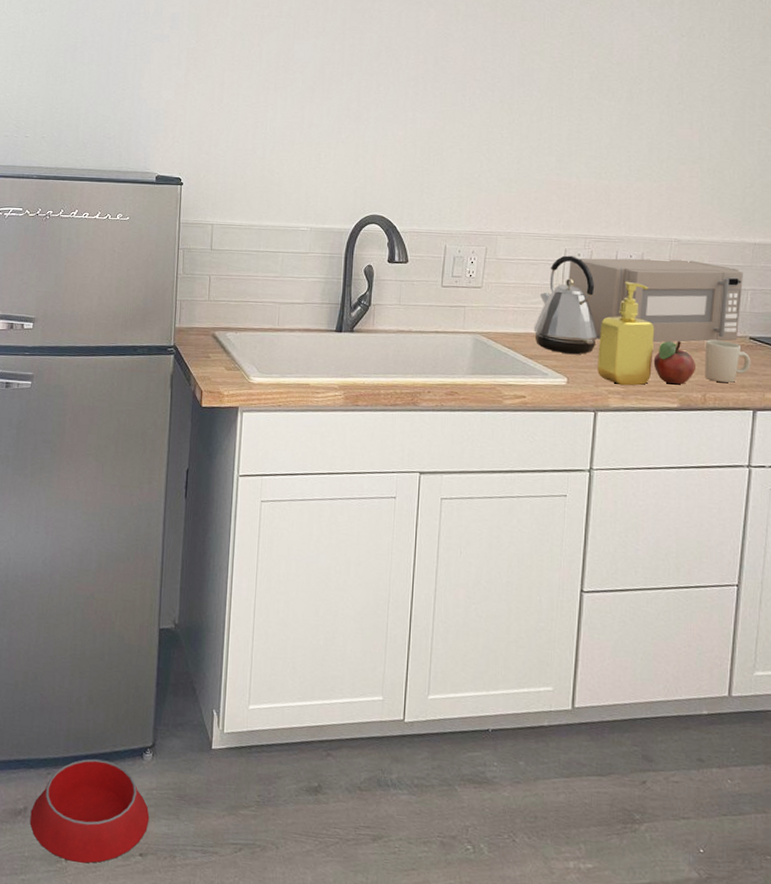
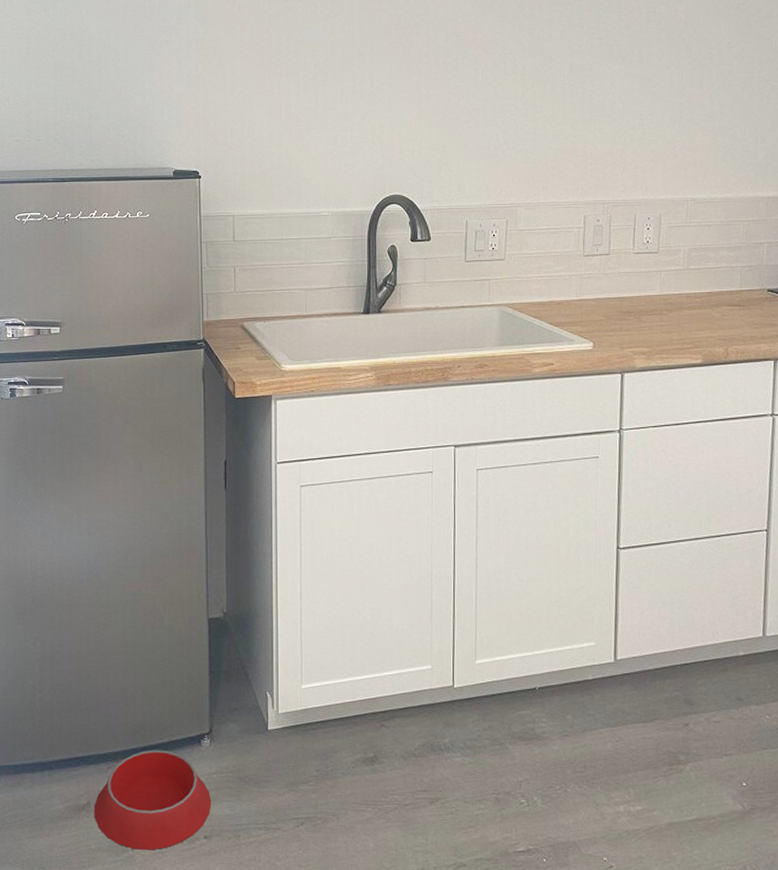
kettle: present [533,255,598,354] -> none [557,222,621,318]
microwave: present [568,258,744,343] -> none [589,218,760,302]
soap dispenser: present [597,281,655,386] -> none [621,243,676,346]
fruit: present [653,341,697,385] -> none [676,298,718,341]
mug: present [704,339,751,384] -> none [725,294,770,336]

